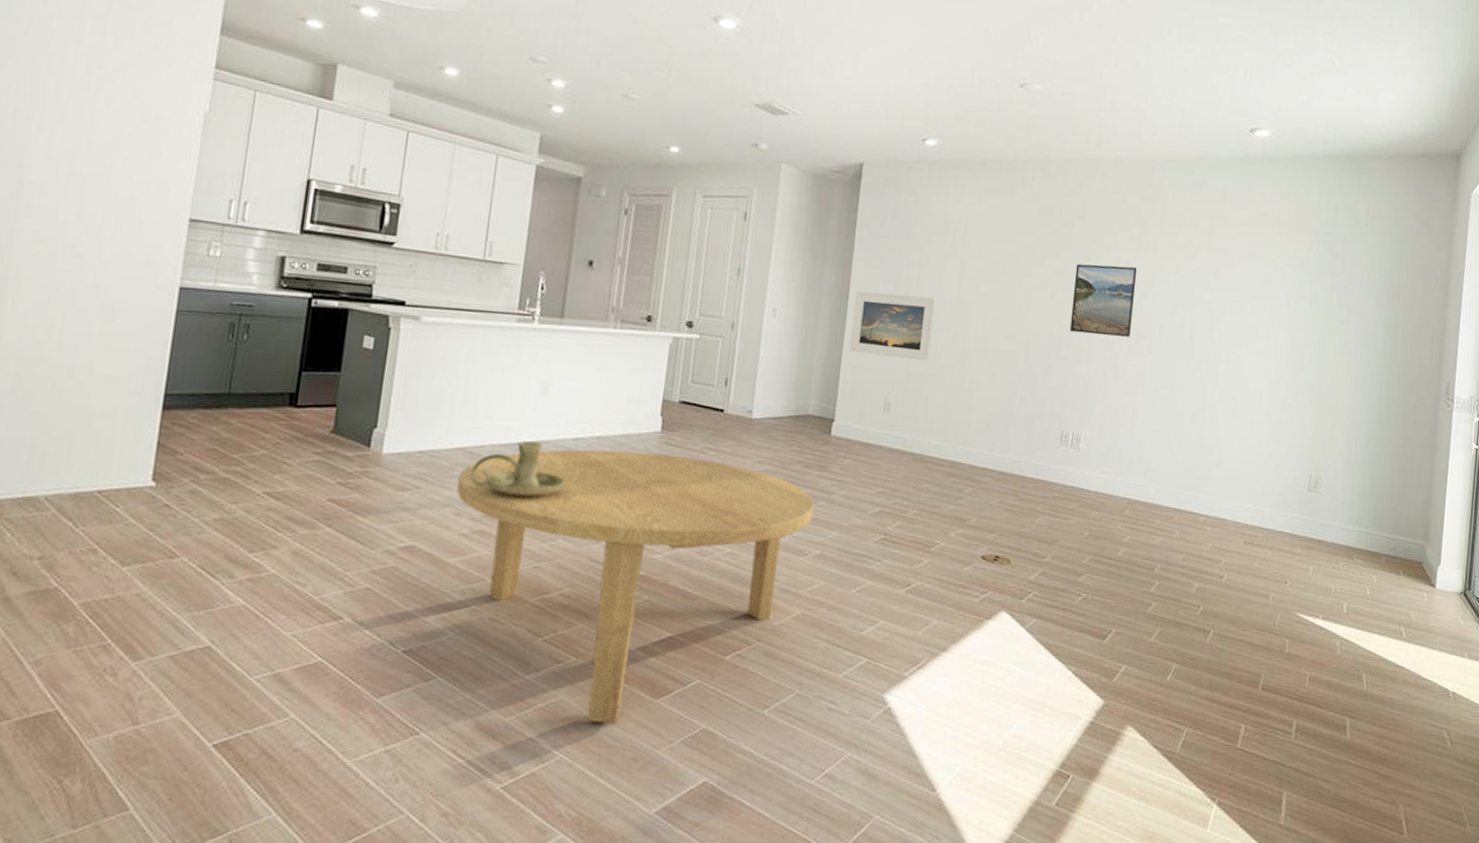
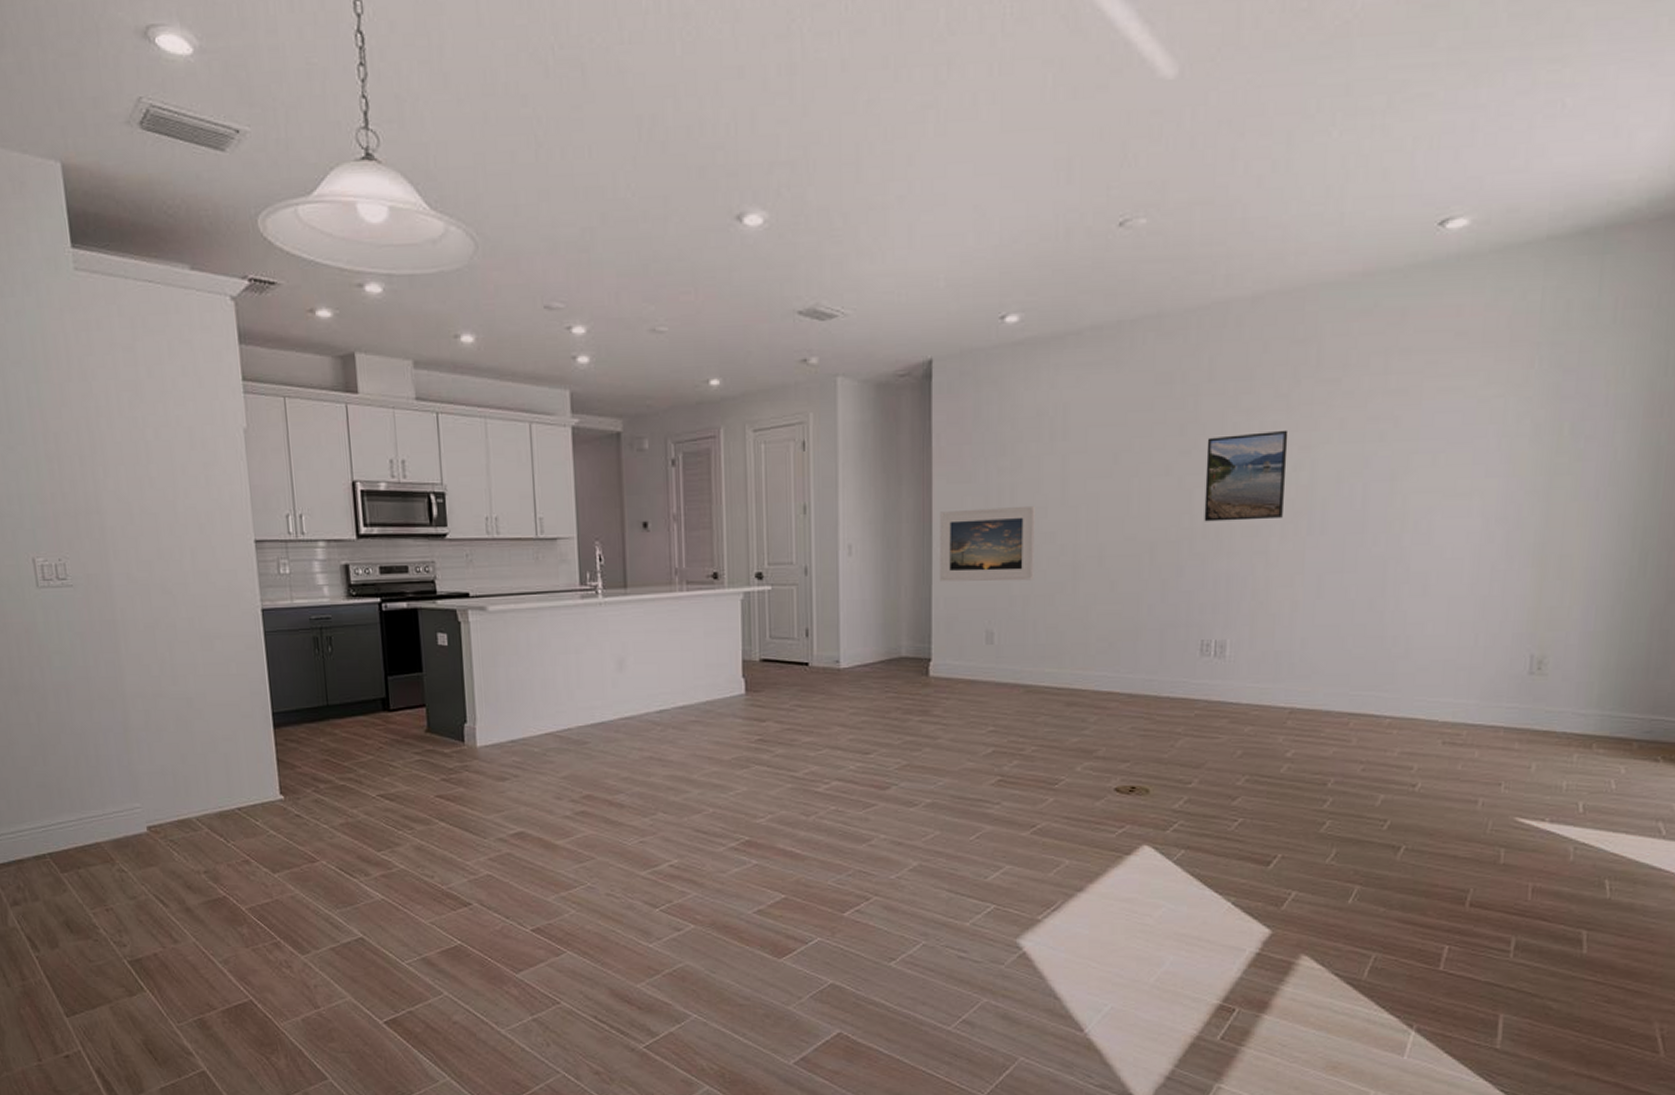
dining table: present [457,449,814,723] -> none [552,716,919,983]
candle holder: present [470,441,565,497] -> none [563,719,656,774]

